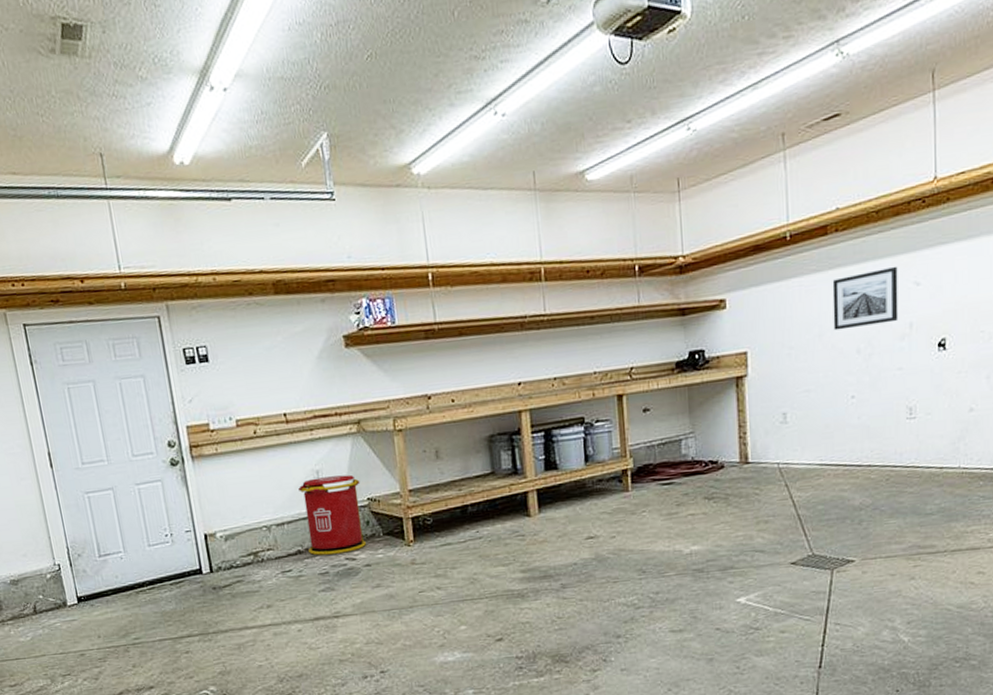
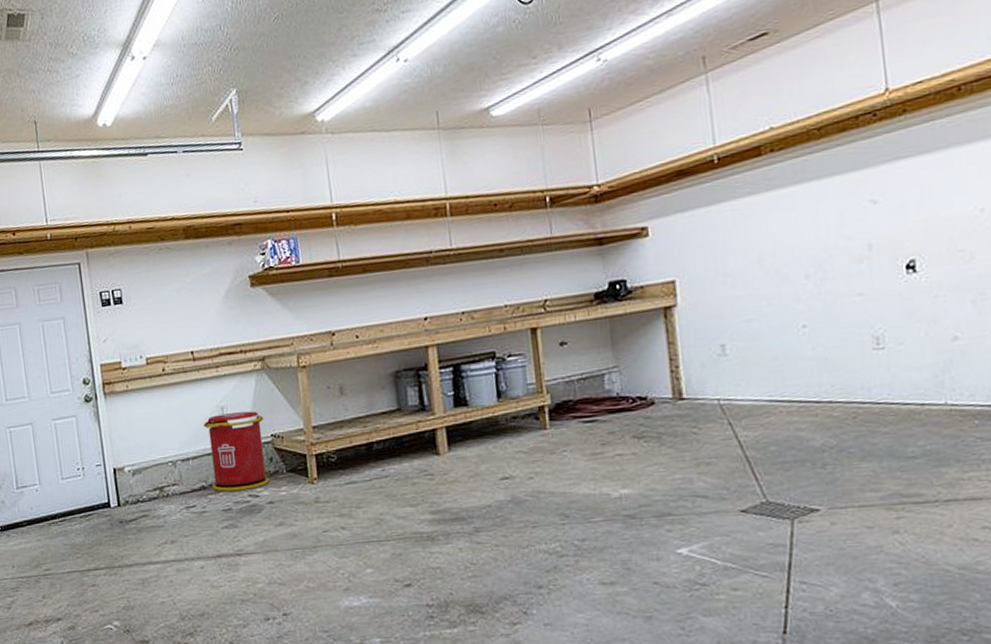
wall art: present [832,266,899,331] -> none [770,184,854,256]

